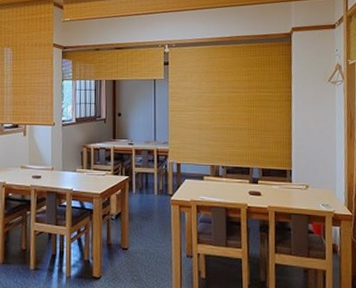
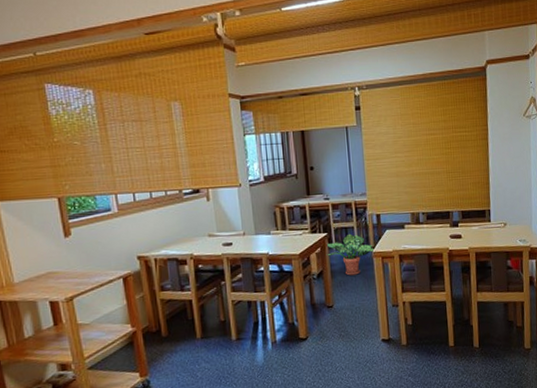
potted plant: none [125,179,174,220] -> present [326,233,376,276]

